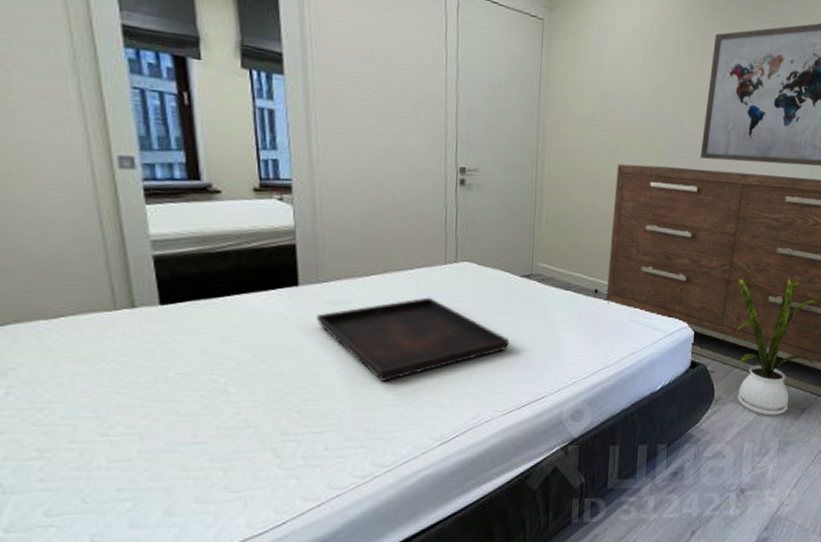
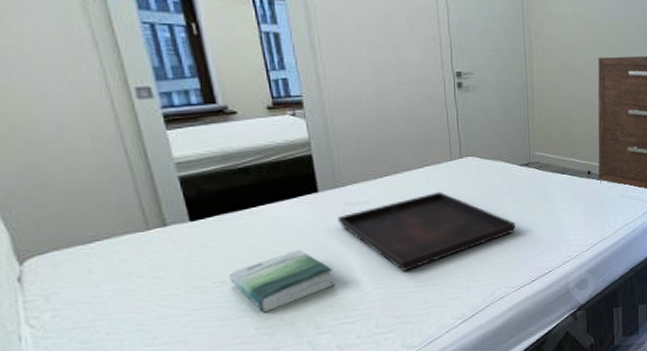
book: none [194,347,306,412] -> present [229,250,335,313]

